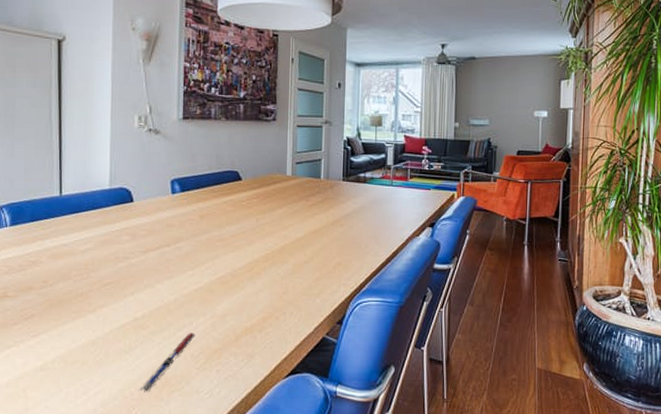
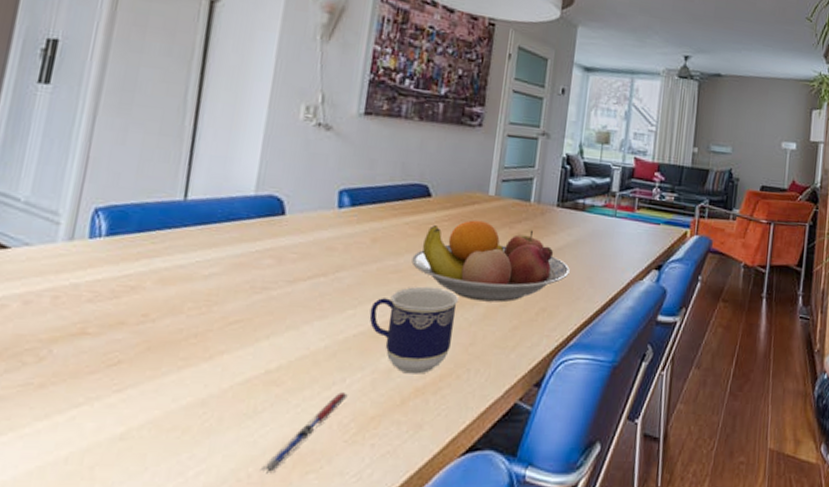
cup: none [205,250,272,317] -> present [369,286,459,374]
fruit bowl: none [232,196,358,260] -> present [411,220,570,303]

